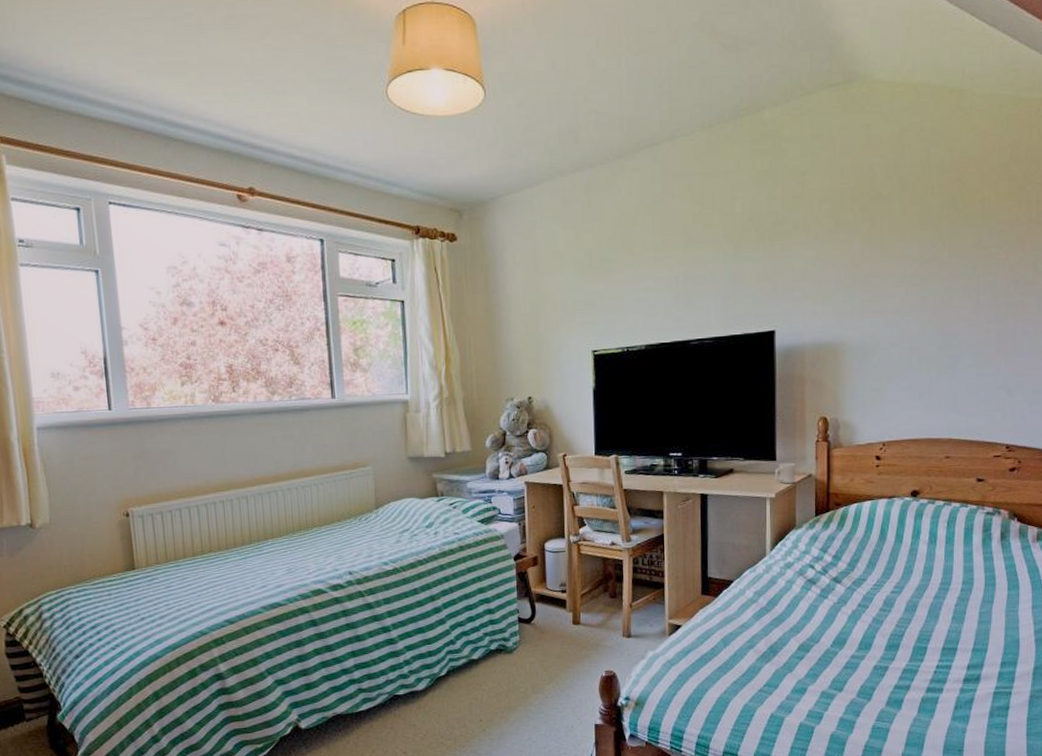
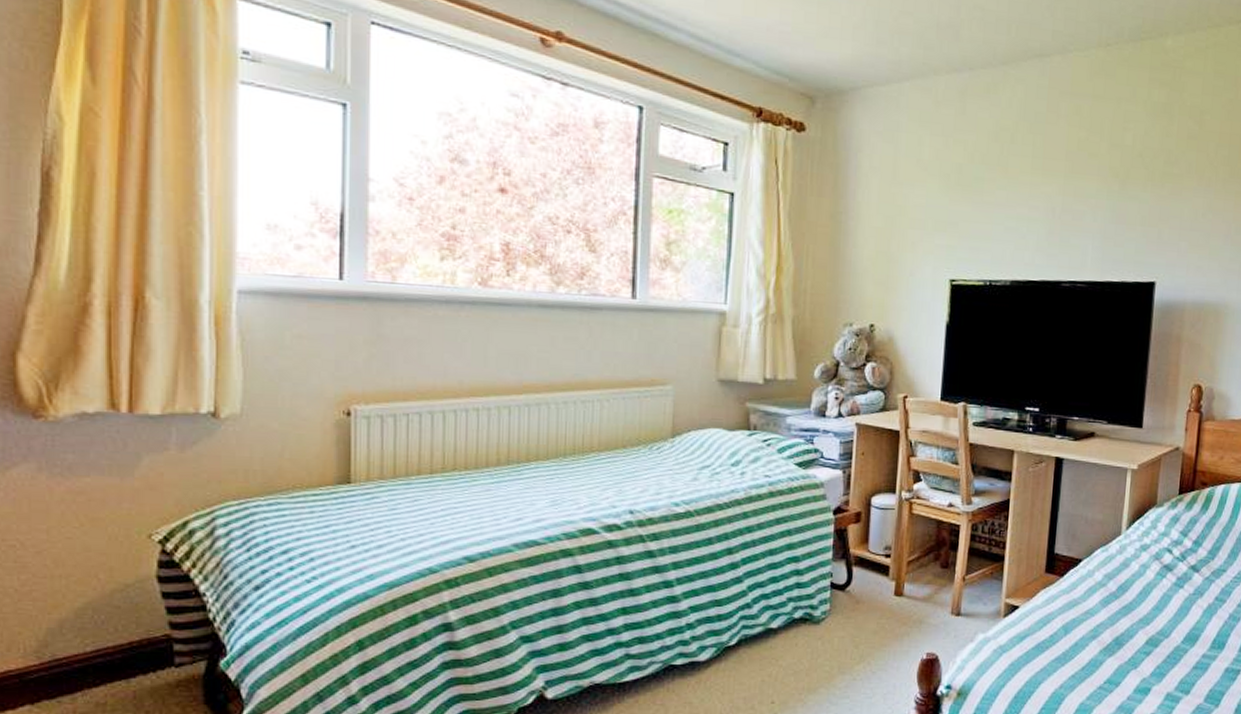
mug: present [774,462,797,484] -> none [1138,431,1164,456]

